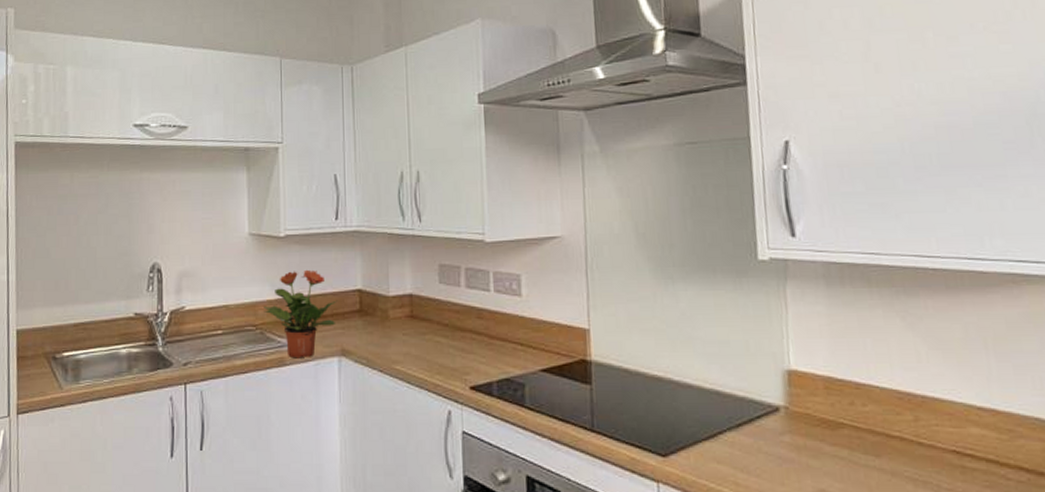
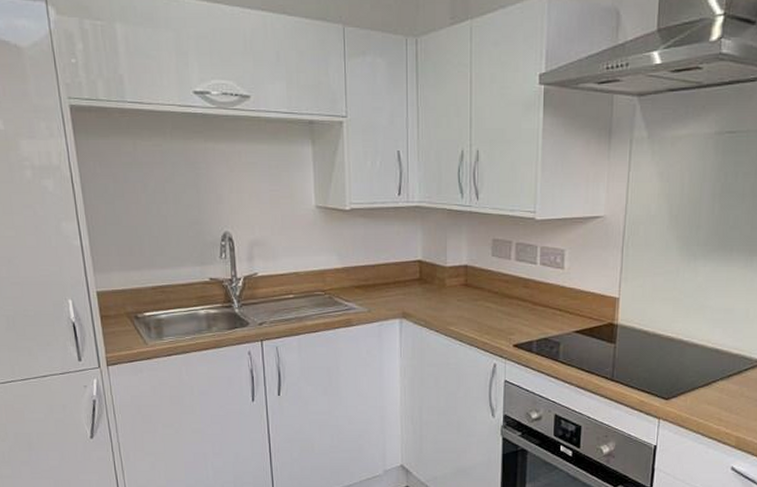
potted plant: present [264,269,337,359] -> none [331,241,399,320]

